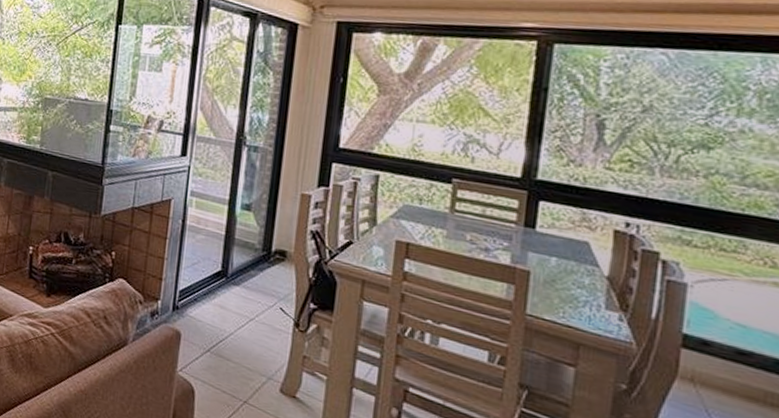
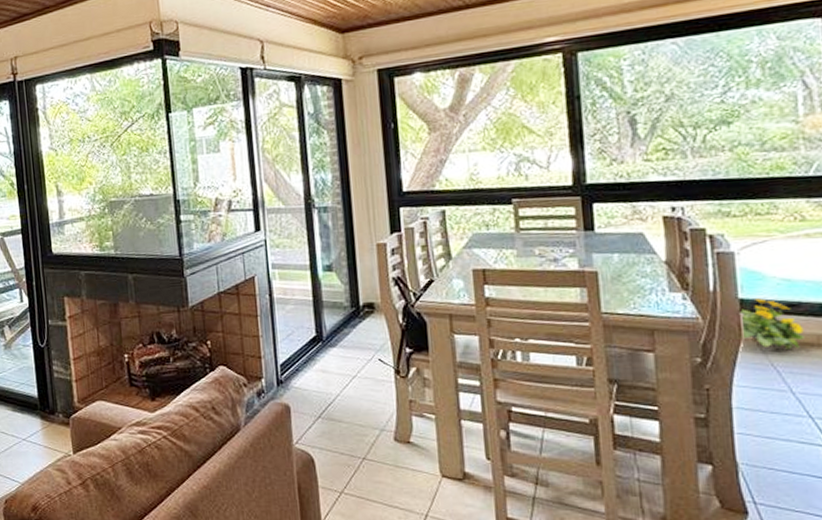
flowering plant: none [676,337,751,401] -> present [740,298,805,351]

